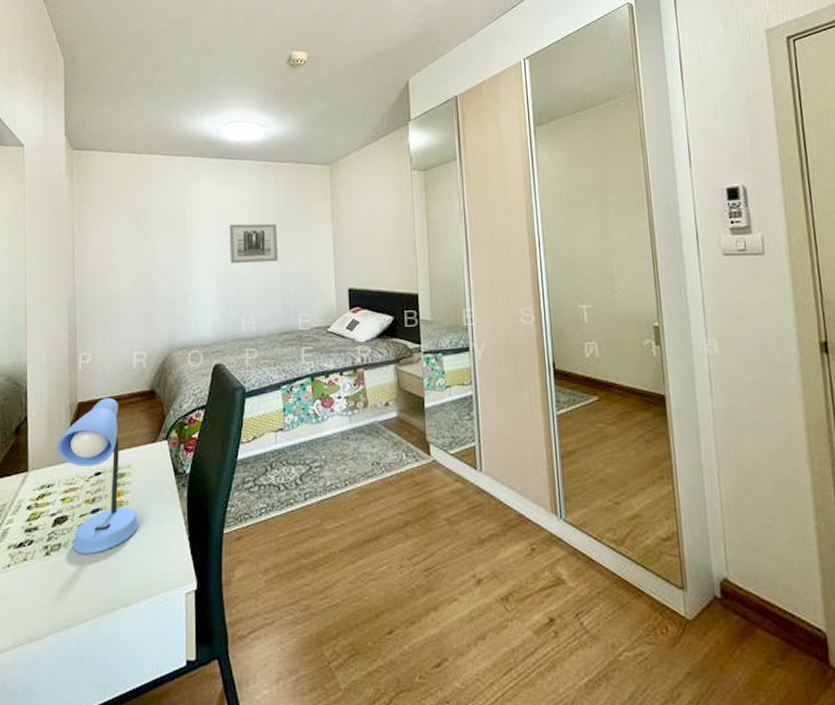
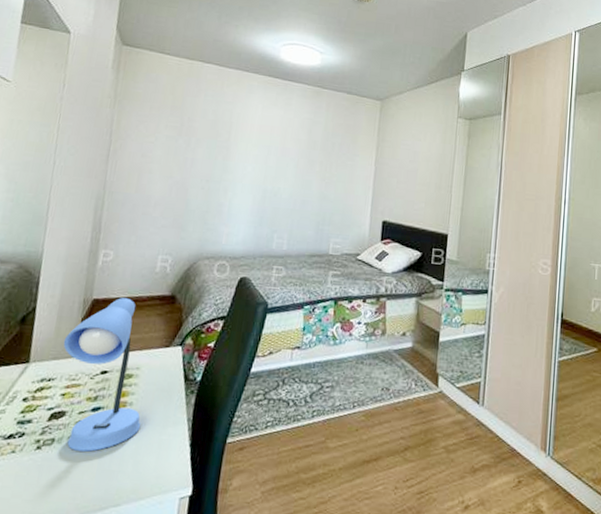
wall art: present [229,223,278,263] -> none [270,143,322,186]

